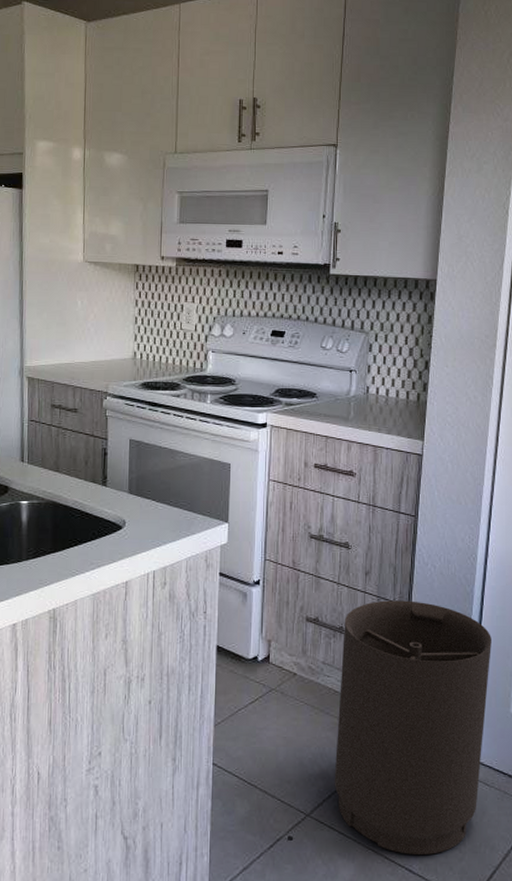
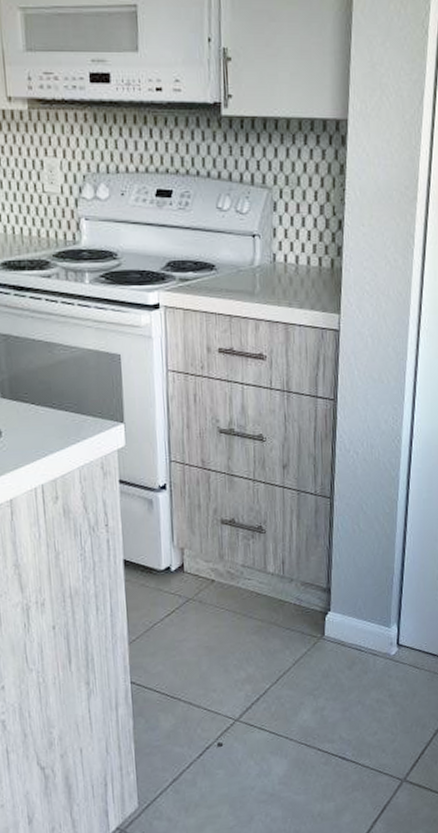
trash can: present [334,600,491,855] -> none [261,491,419,744]

